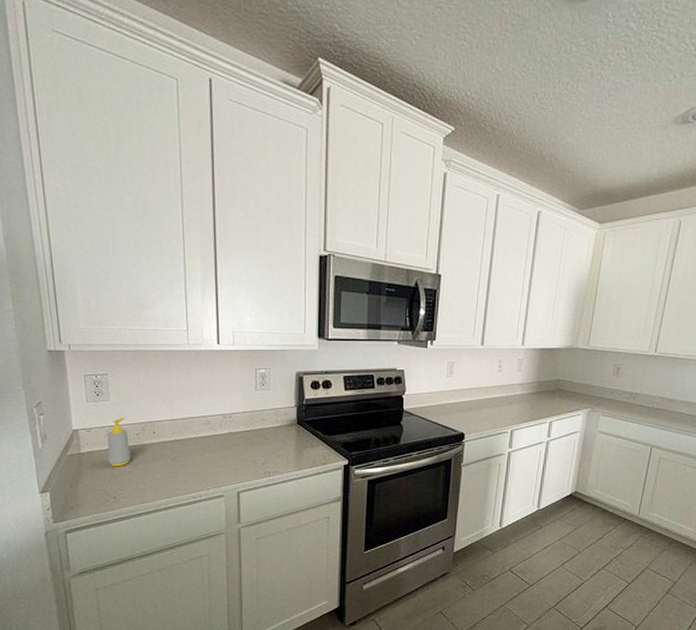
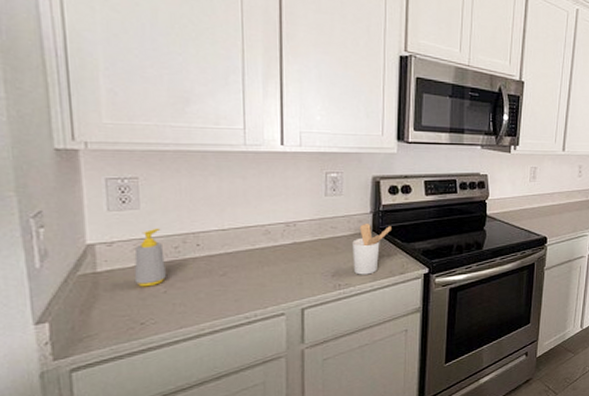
utensil holder: none [279,417,314,464] -> present [352,224,391,275]

